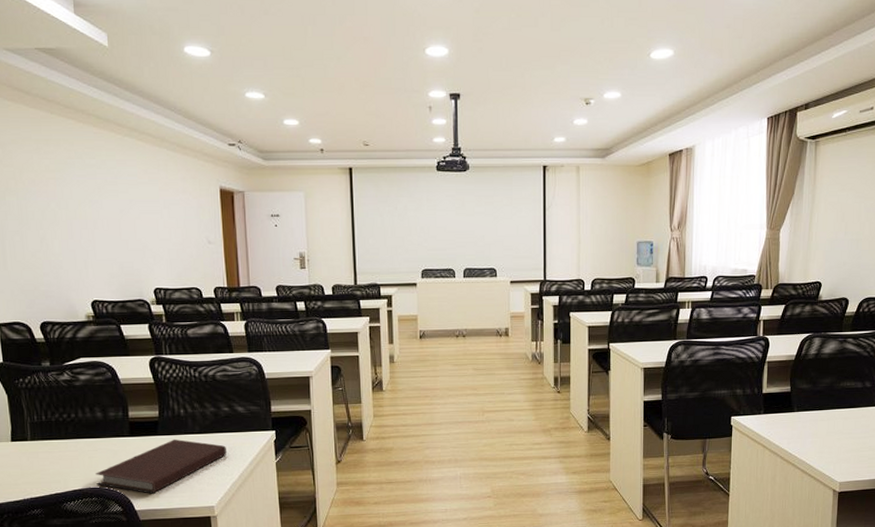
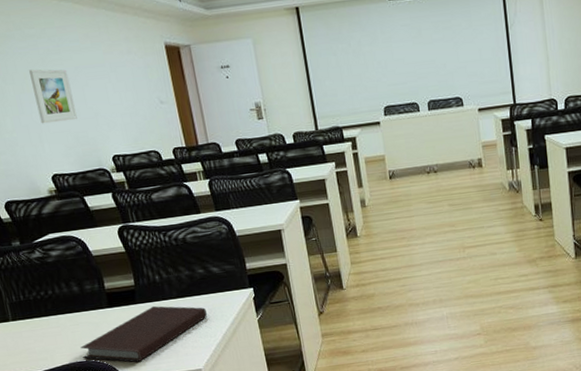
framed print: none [84,197,125,251] -> present [29,69,77,124]

